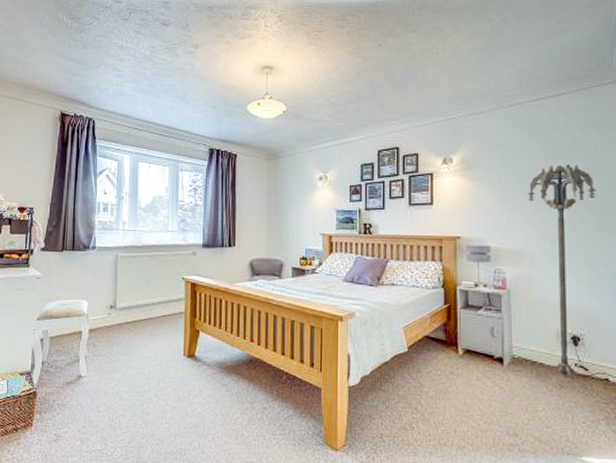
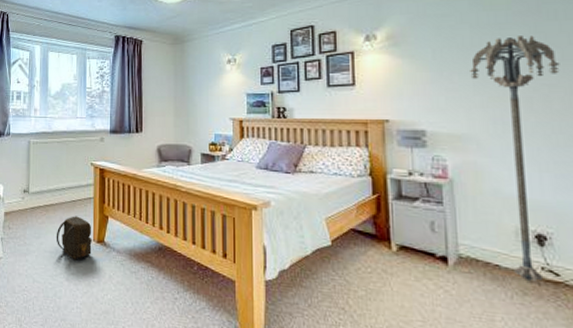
backpack: none [144,331,183,376] -> present [56,216,92,260]

